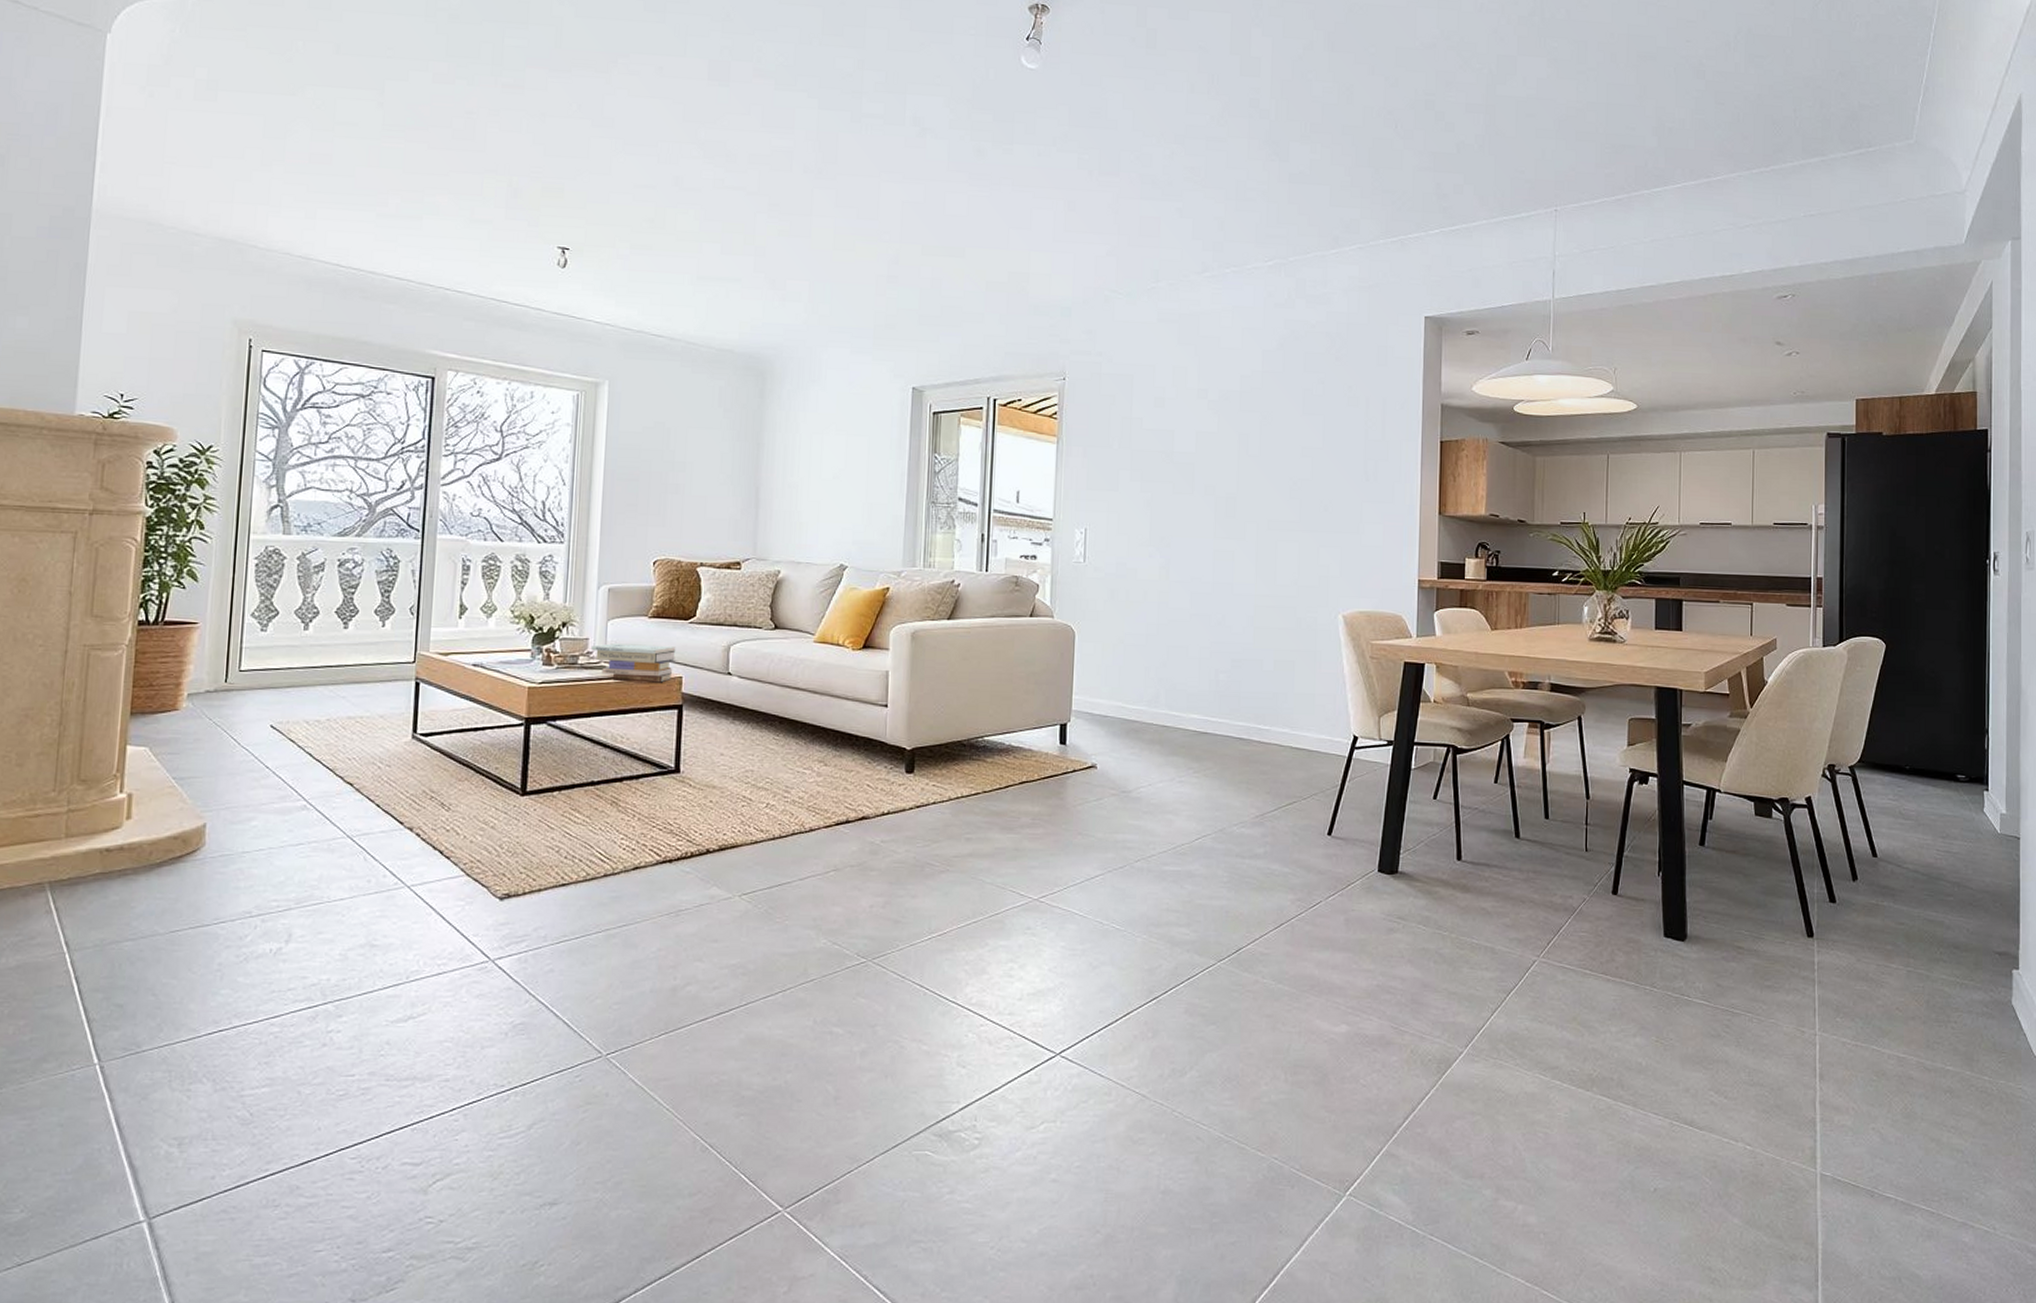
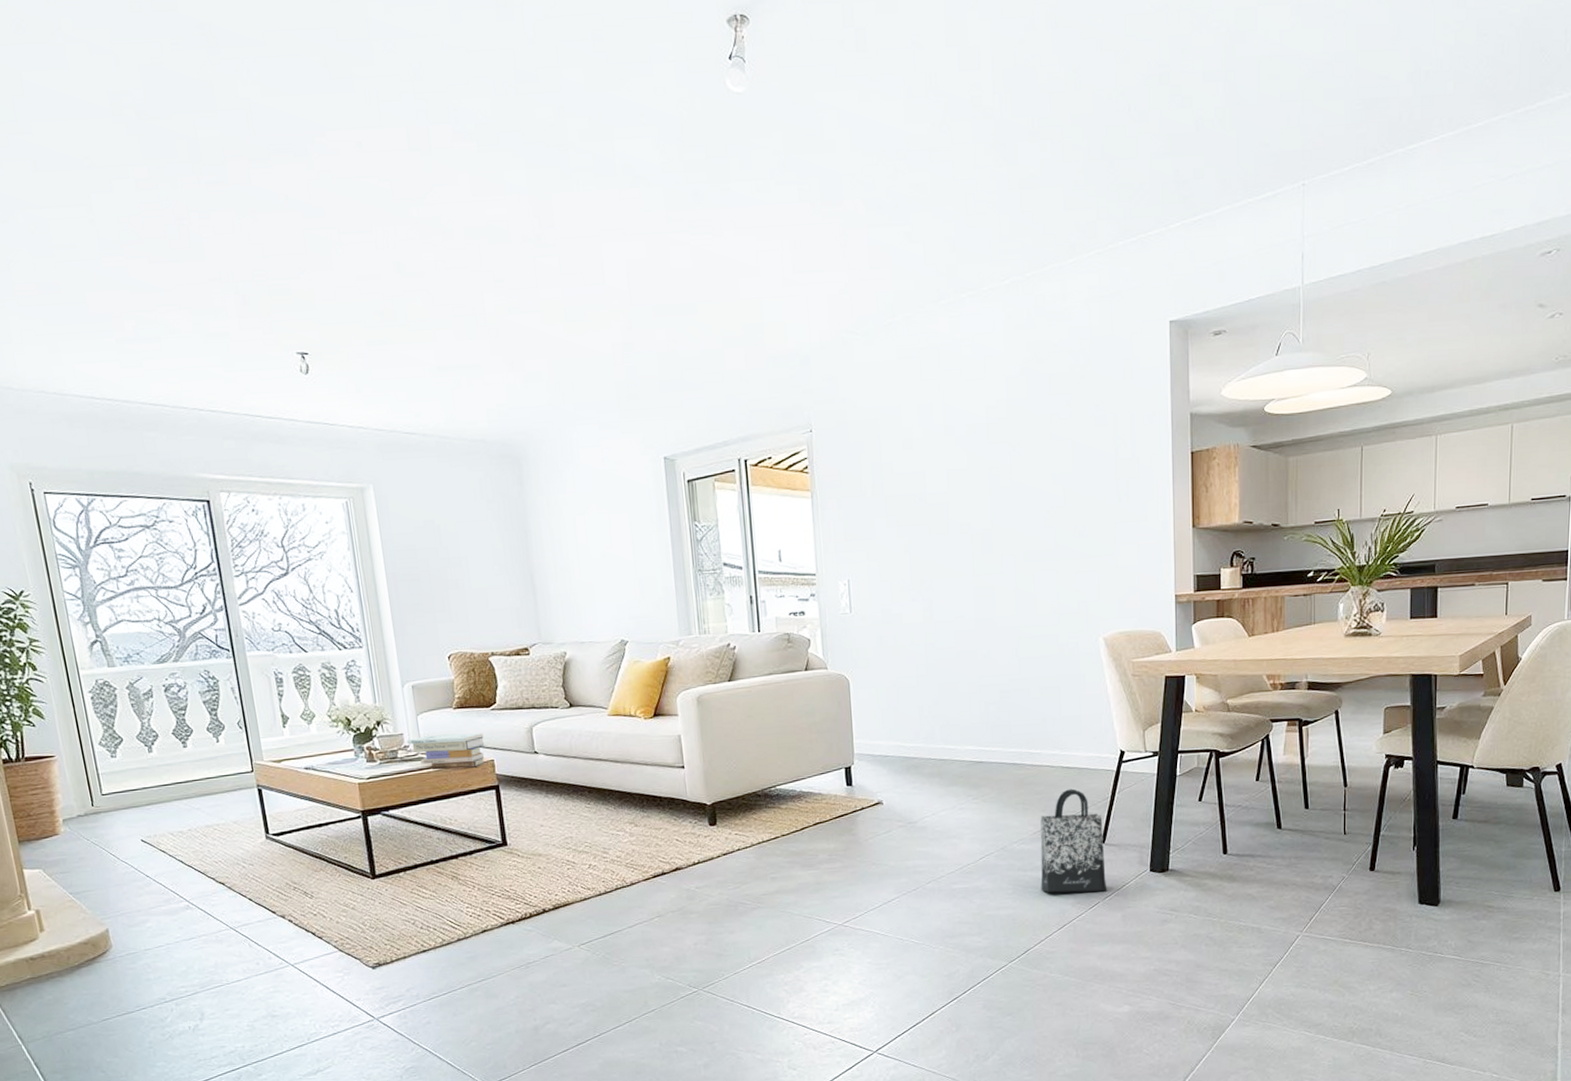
shopping bag: none [1259,772,1331,890] -> present [1040,788,1107,893]

